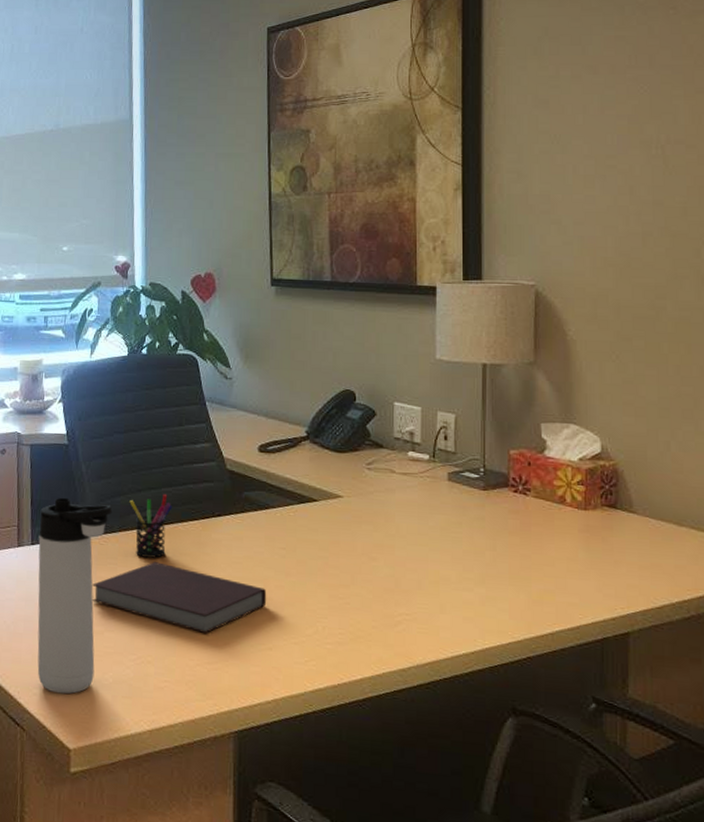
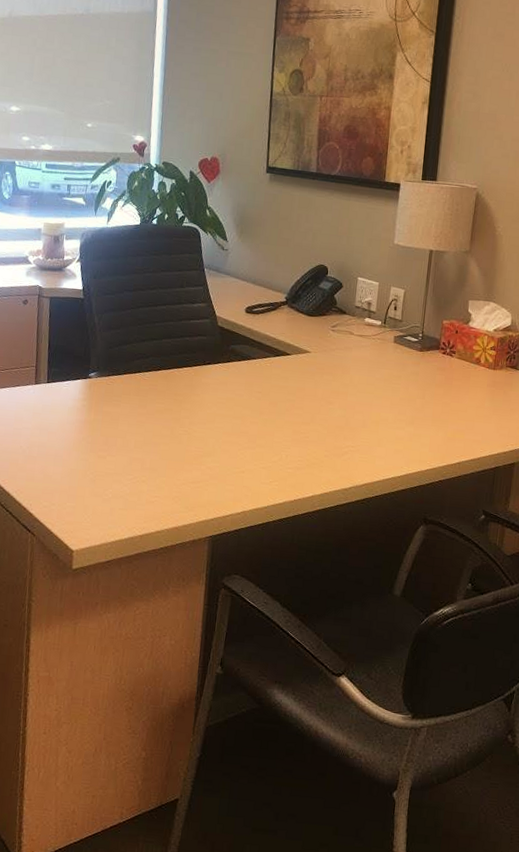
thermos bottle: present [37,497,112,694] -> none [48,343,119,507]
notebook: present [92,562,267,634] -> none [97,400,244,460]
pen holder: present [129,493,173,558] -> none [134,344,171,397]

